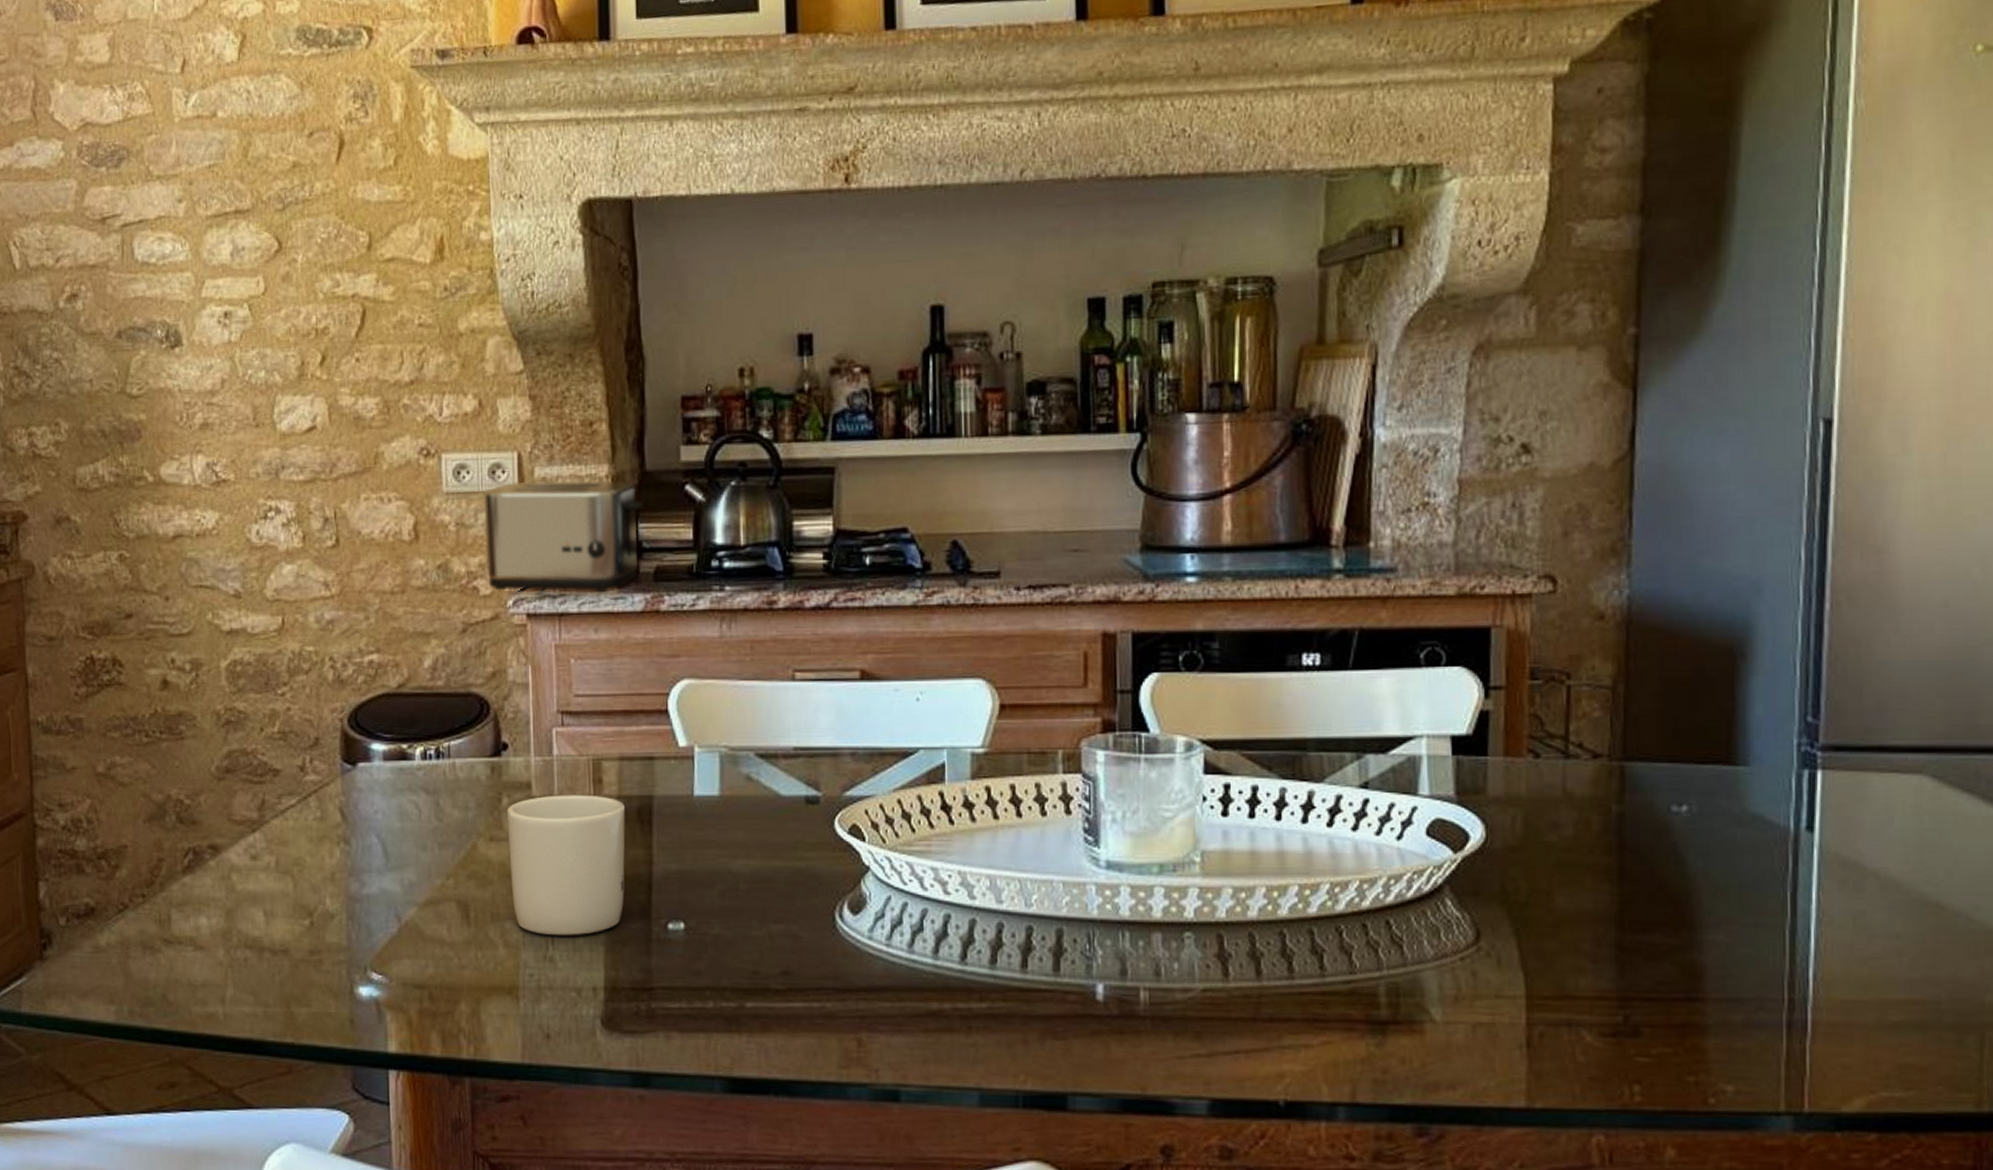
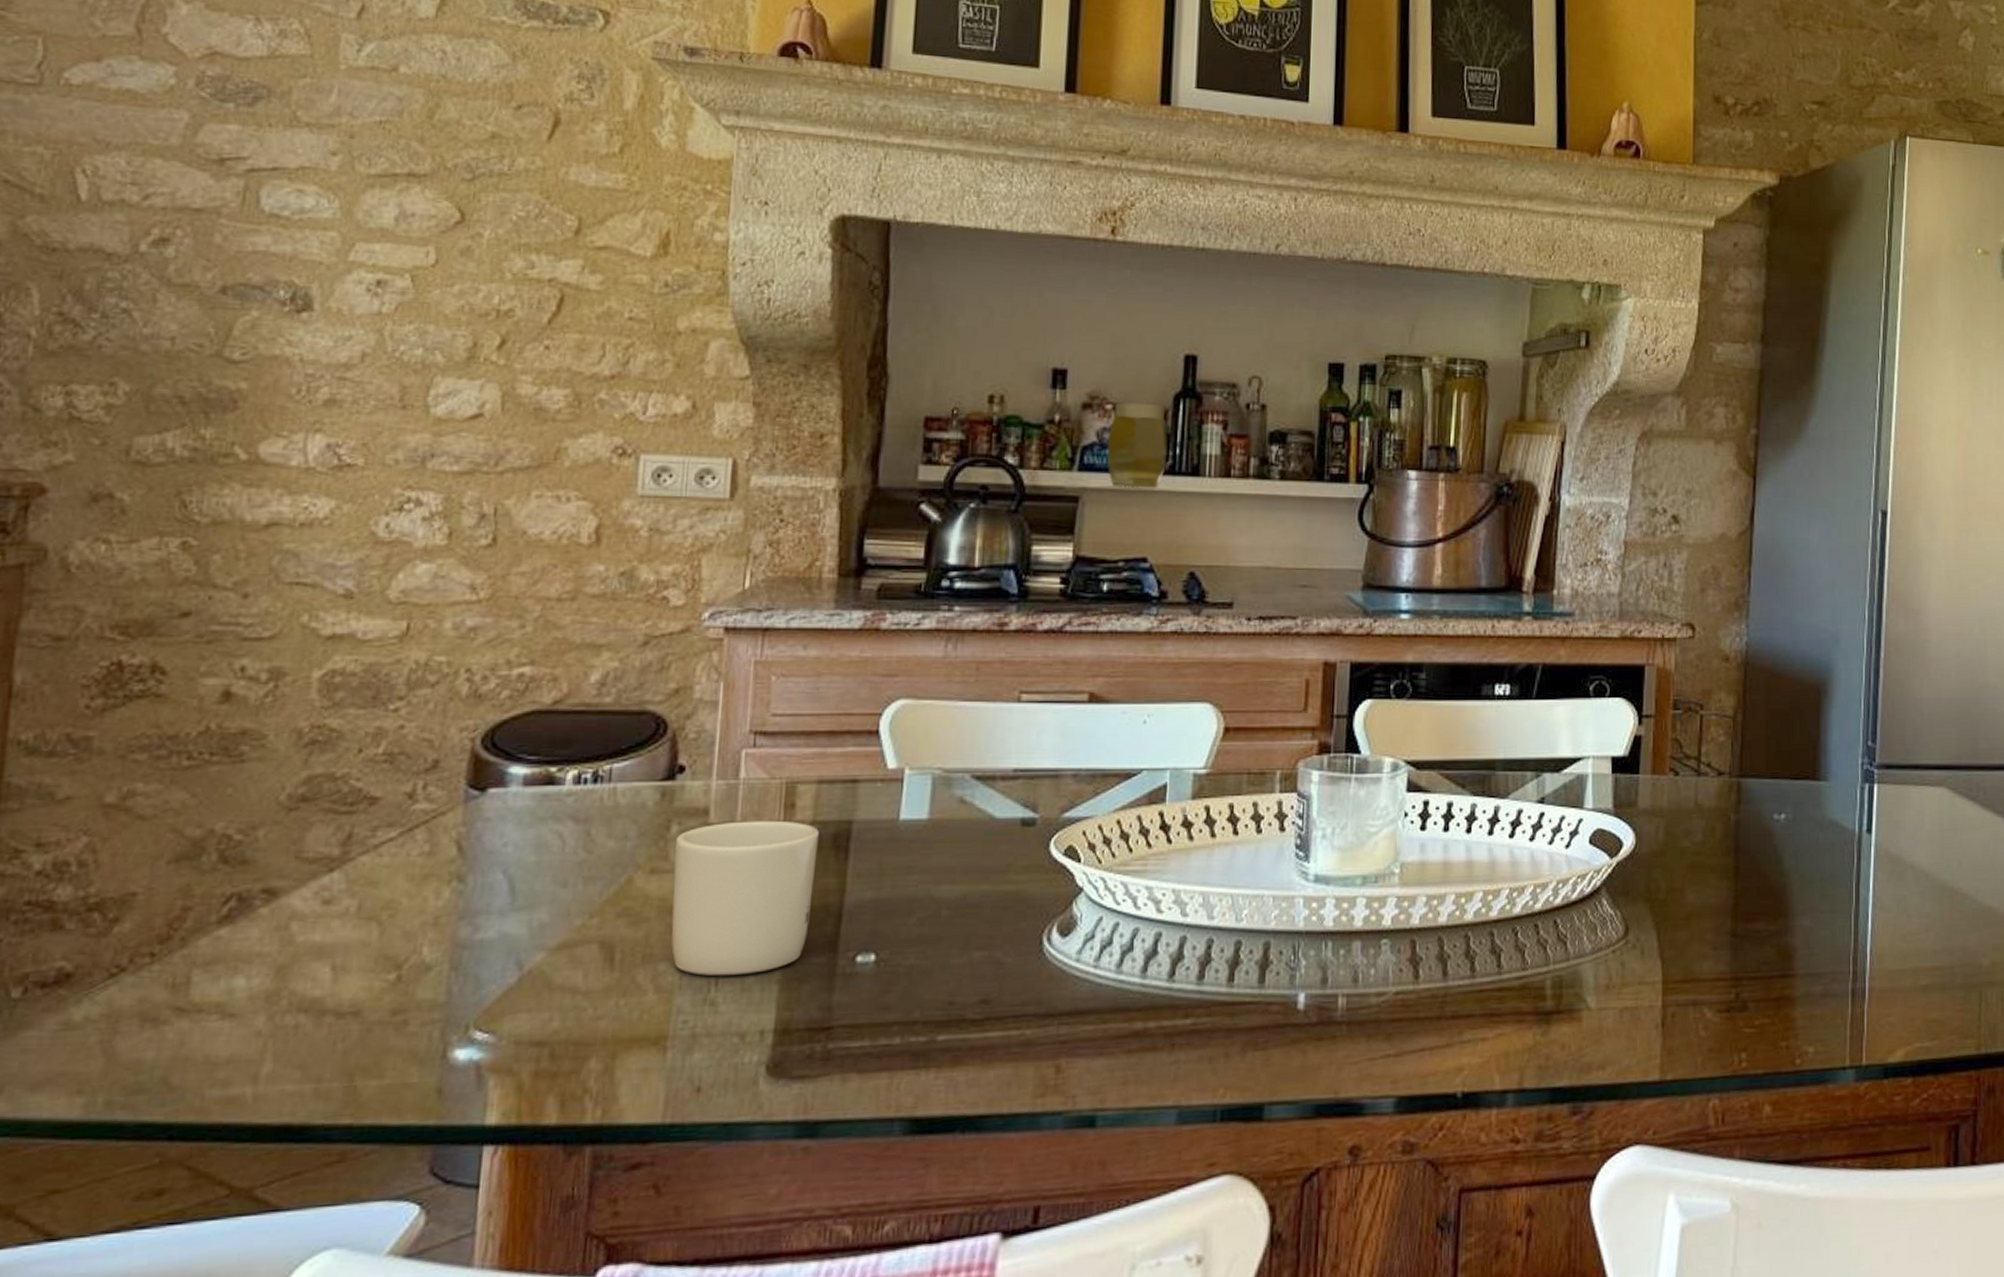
toaster: present [483,480,642,591] -> none [680,489,871,606]
jar: none [858,362,920,455] -> present [1106,402,1168,488]

